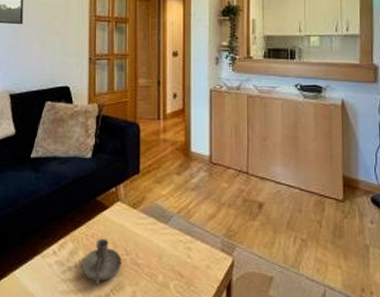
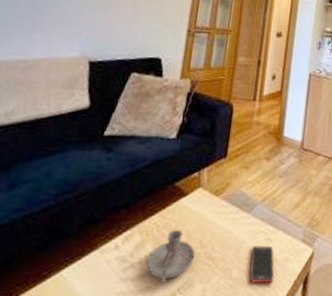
cell phone: none [173,254,198,289] -> present [249,245,275,284]

